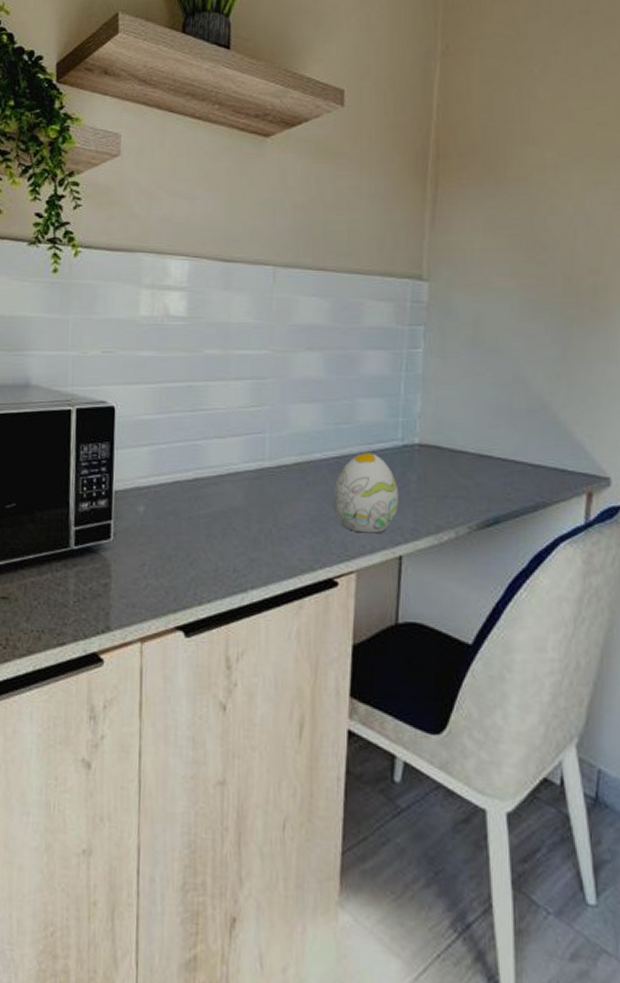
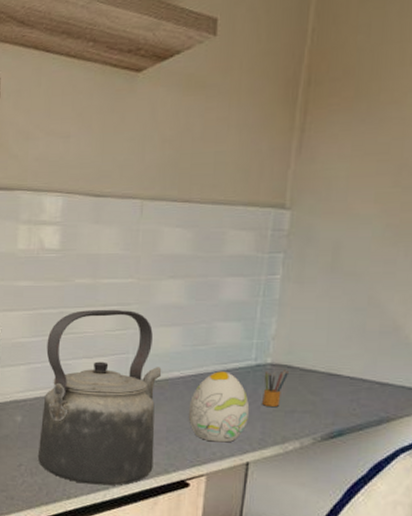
kettle: none [163,383,302,587] -> present [37,309,162,486]
pencil box: none [412,450,438,492] -> present [262,369,289,407]

